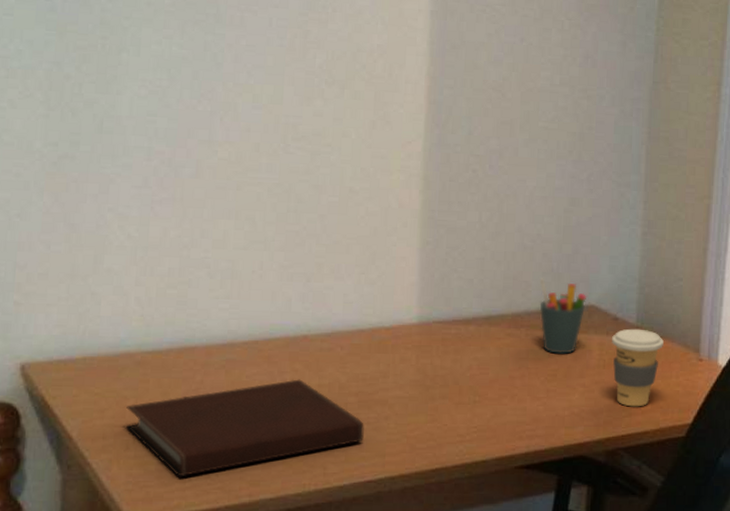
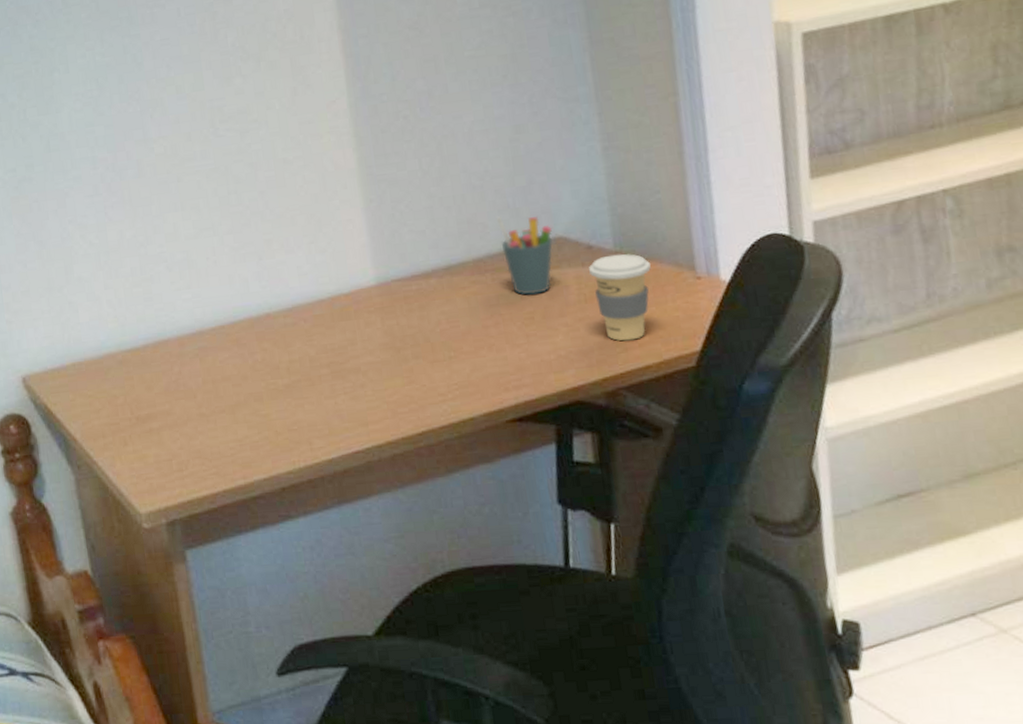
notebook: present [126,379,364,477] -> none [118,358,344,467]

